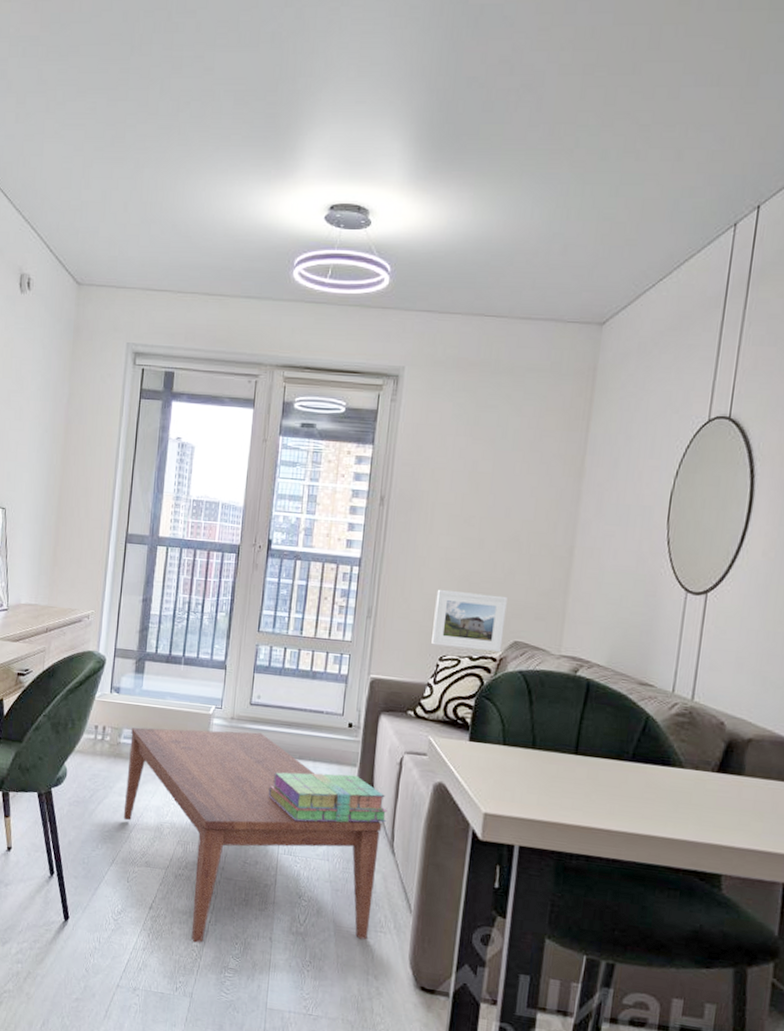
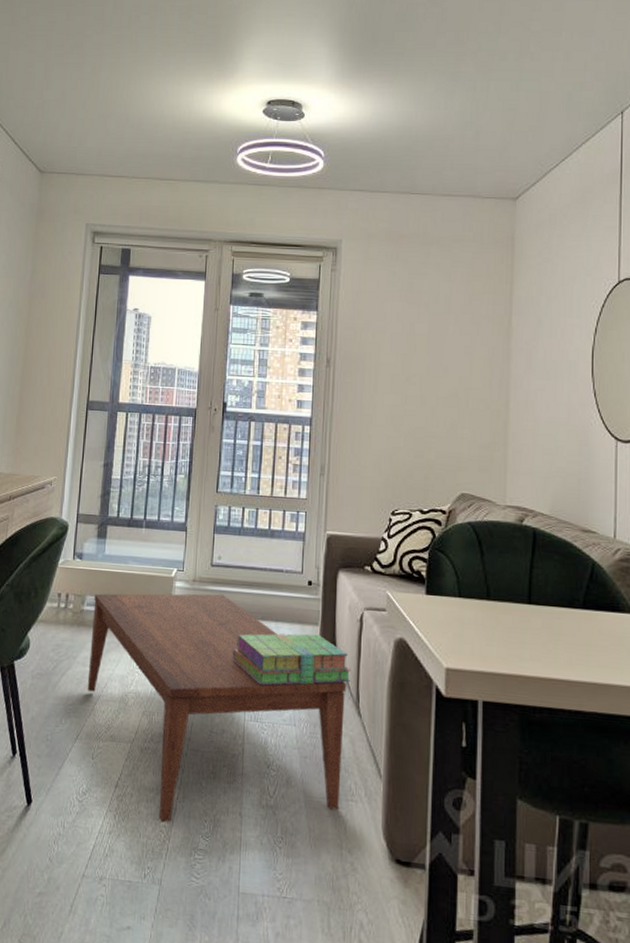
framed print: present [431,589,507,653] -> none [383,445,451,505]

